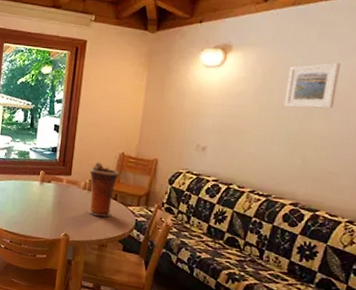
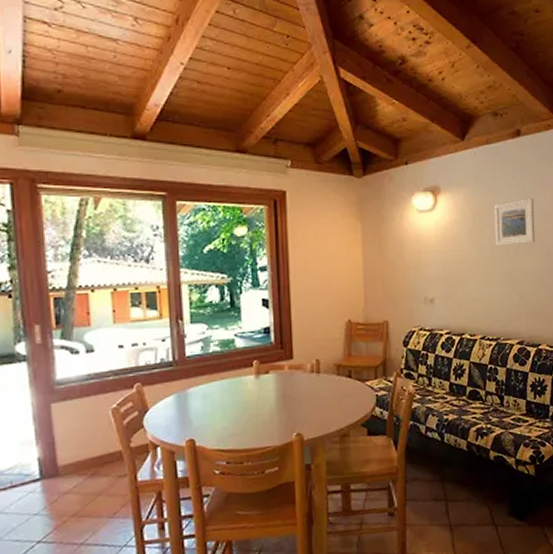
vase: present [87,162,120,217] -> none [314,336,350,402]

